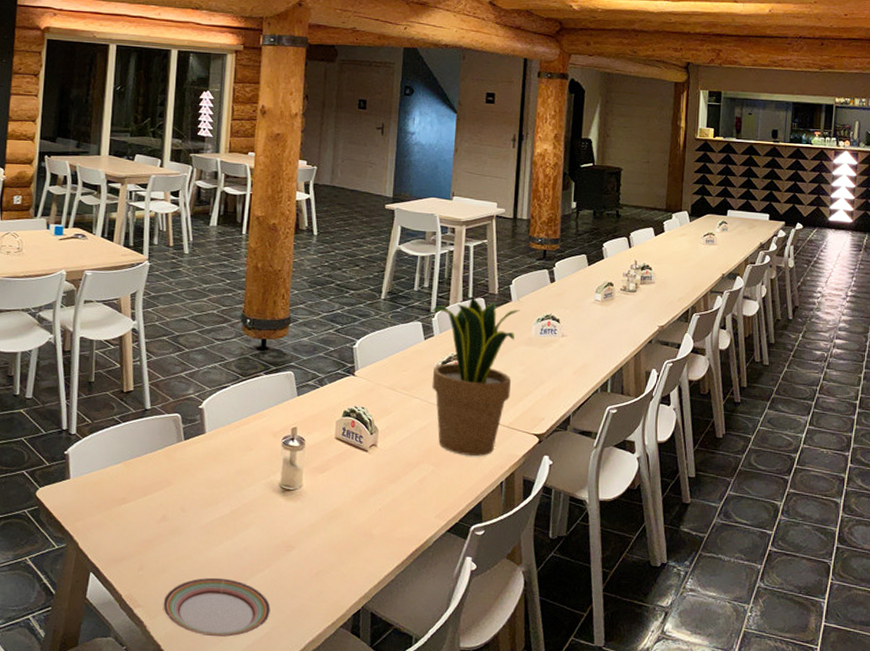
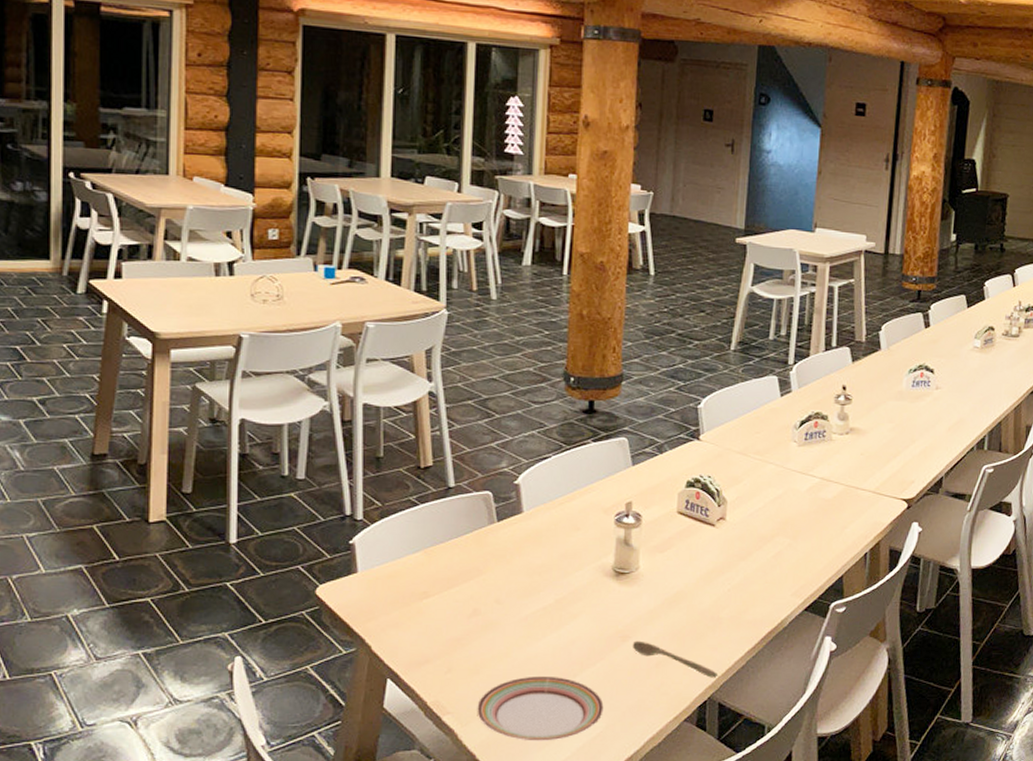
spoon: none [295,551,371,589] -> present [632,640,719,678]
potted plant: present [431,296,520,456] -> none [788,345,890,525]

